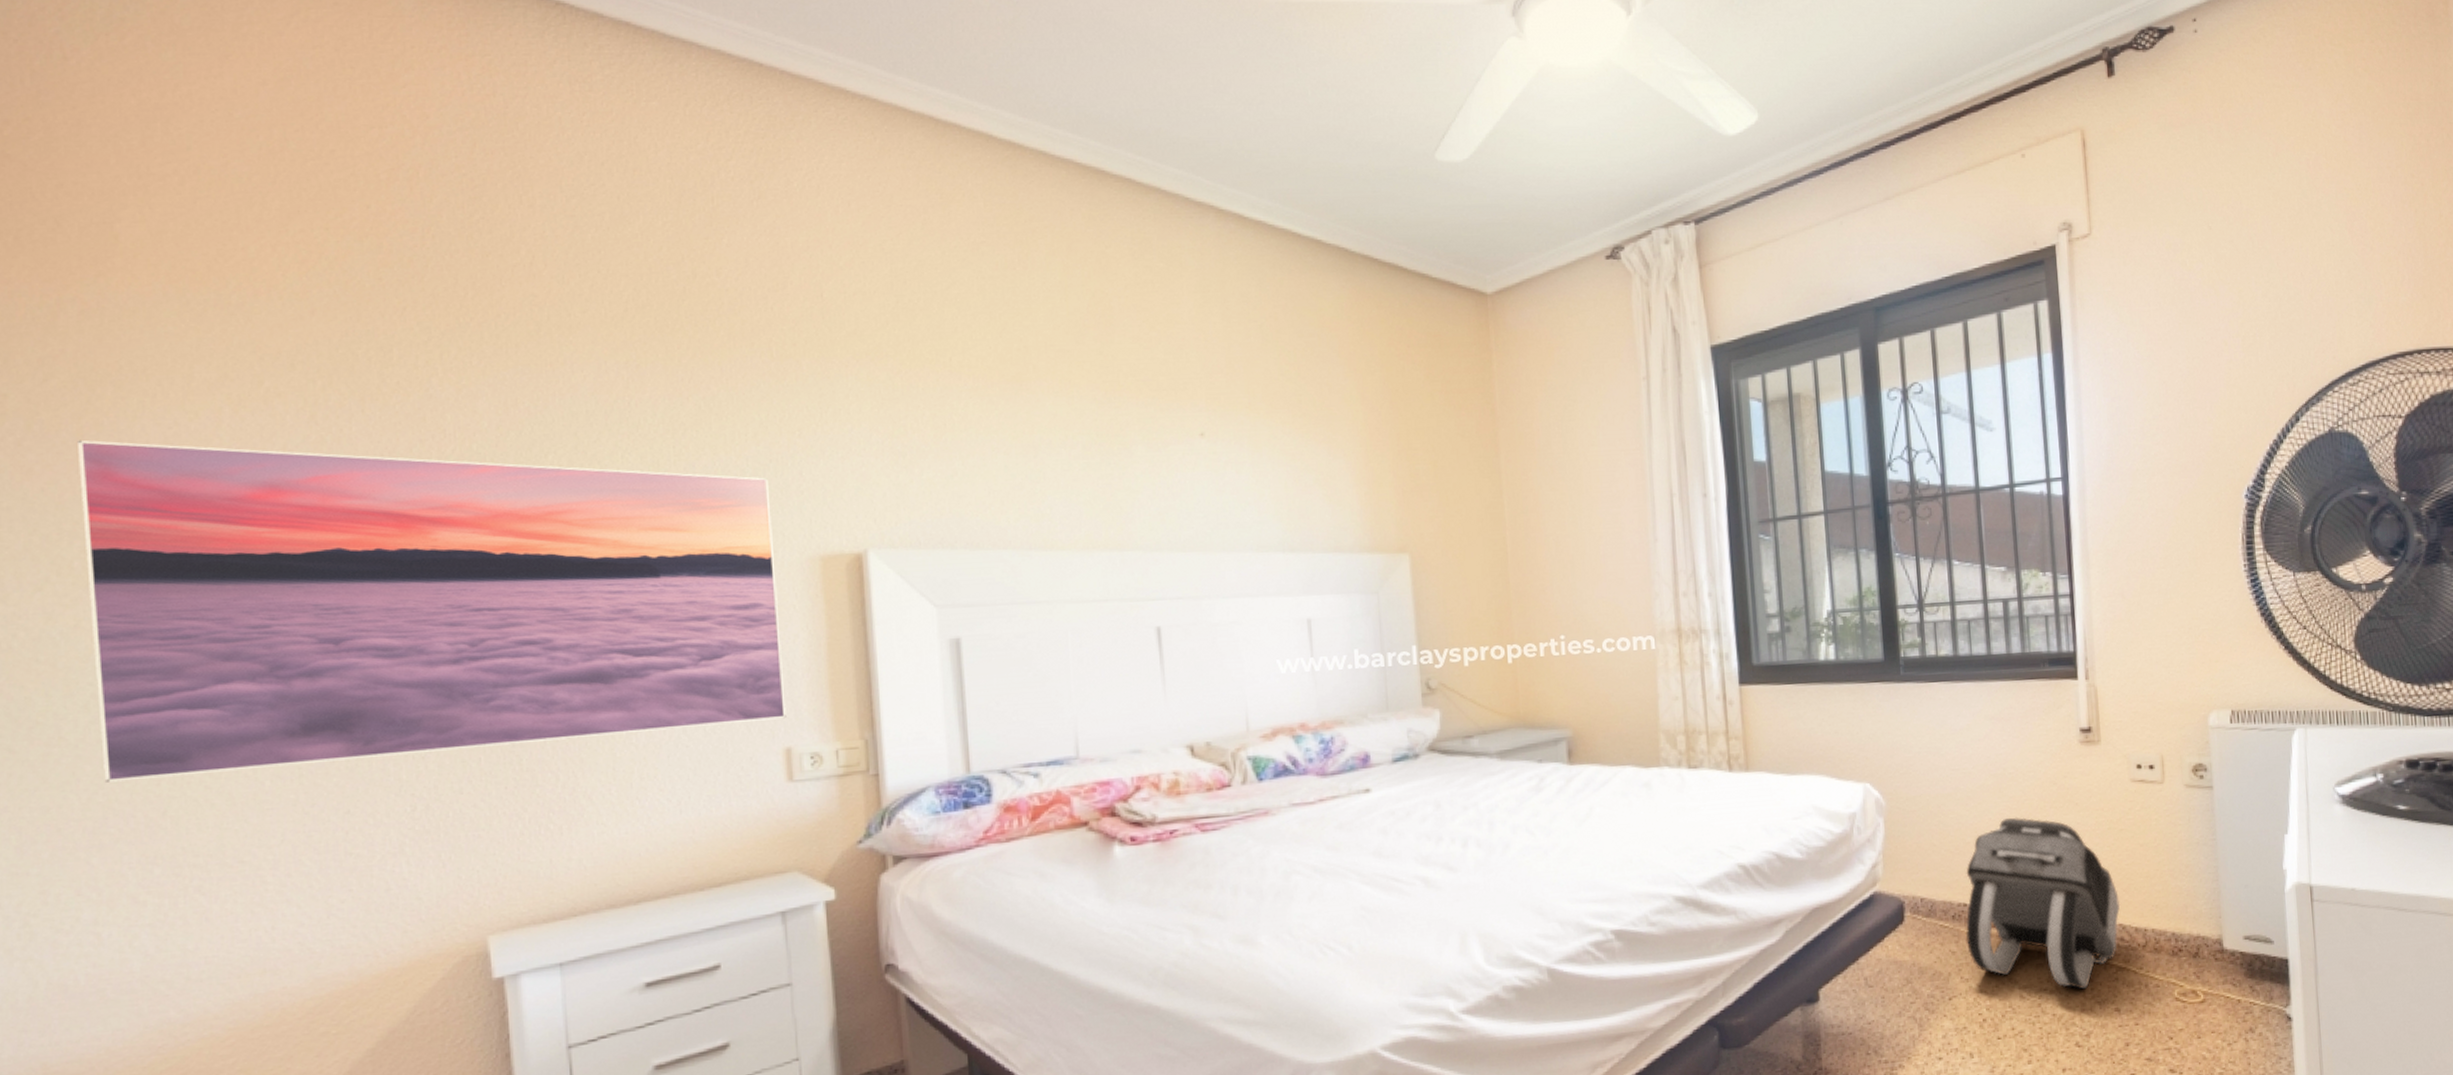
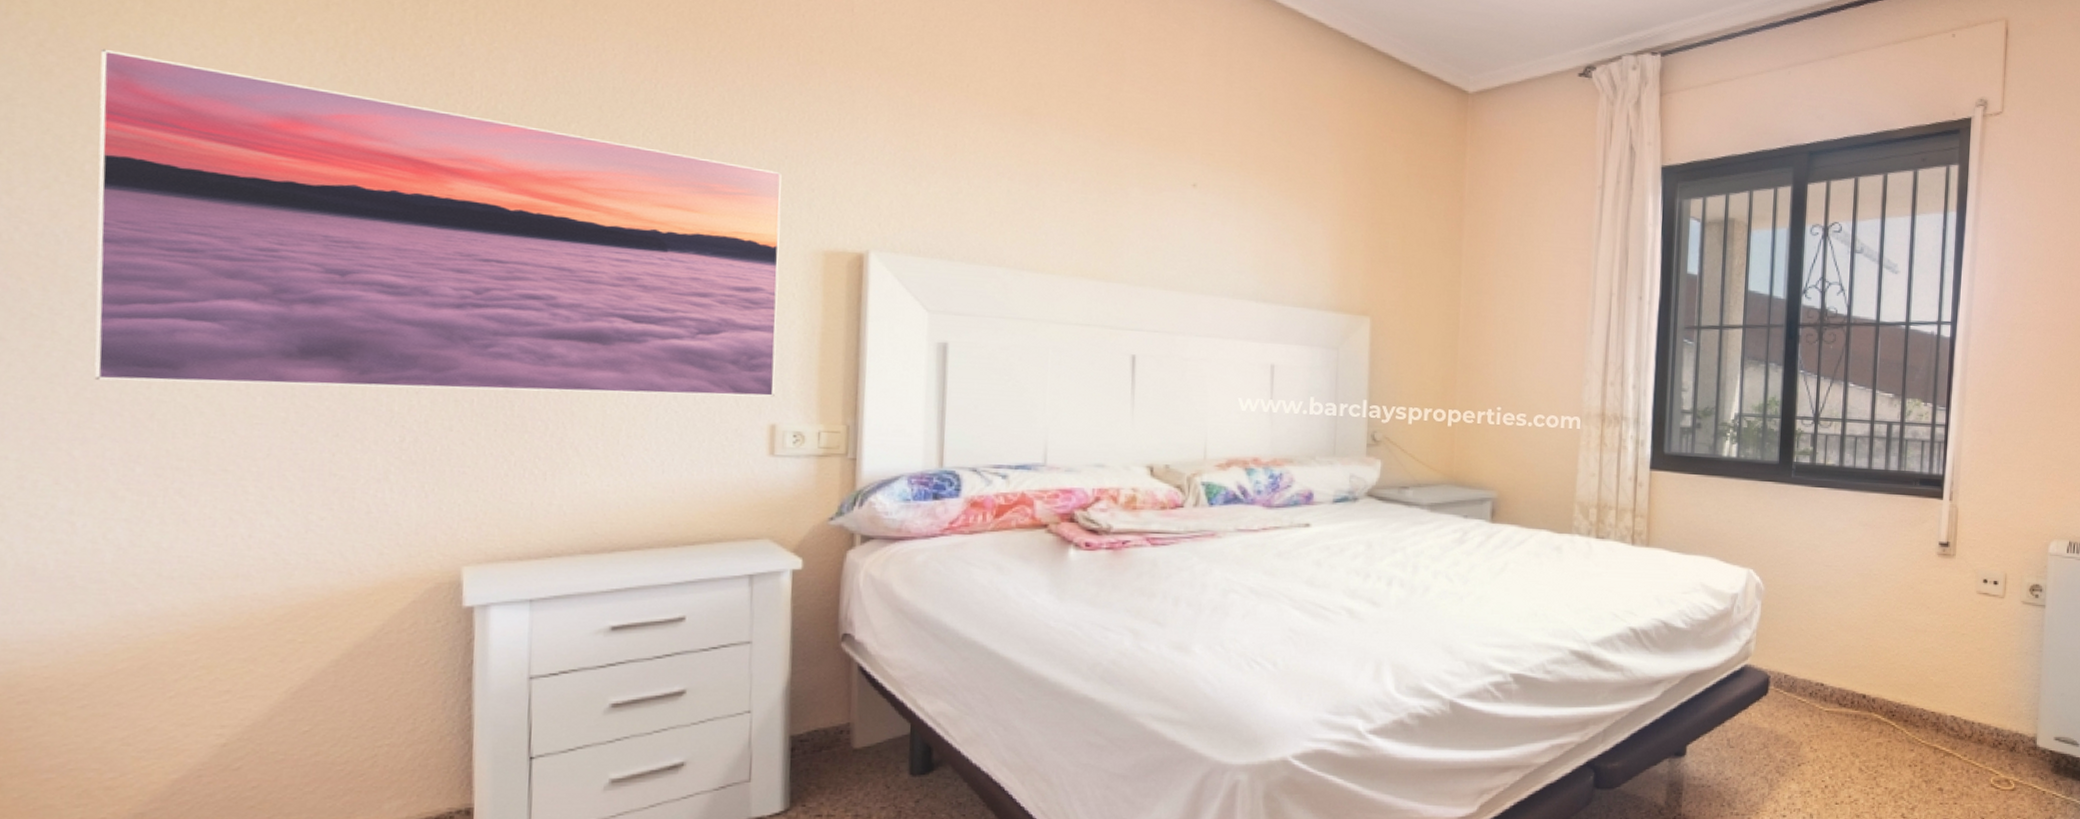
backpack: present [1965,817,2121,990] -> none [1819,613,1955,769]

